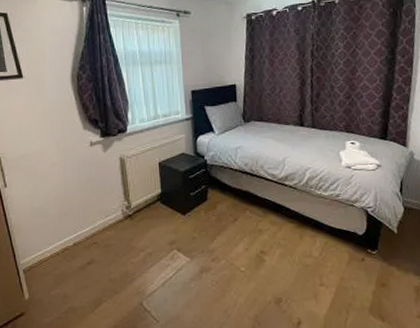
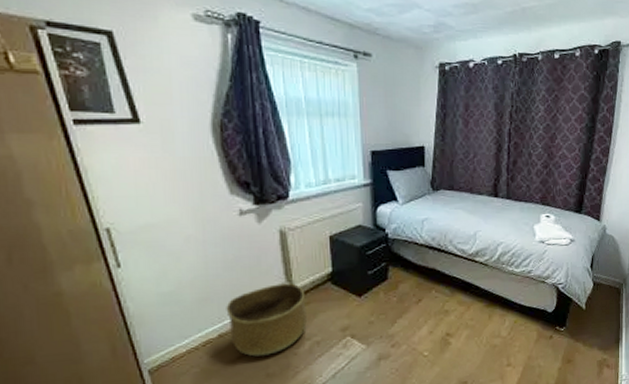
basket: none [79,202,142,263] -> present [226,283,308,357]

